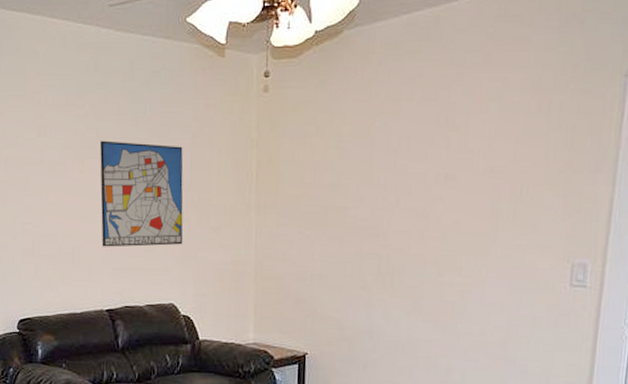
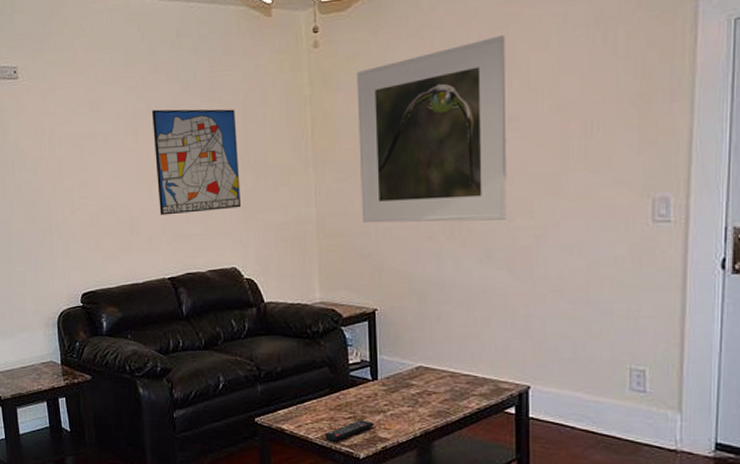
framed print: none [299,95,447,274] -> present [356,35,507,224]

